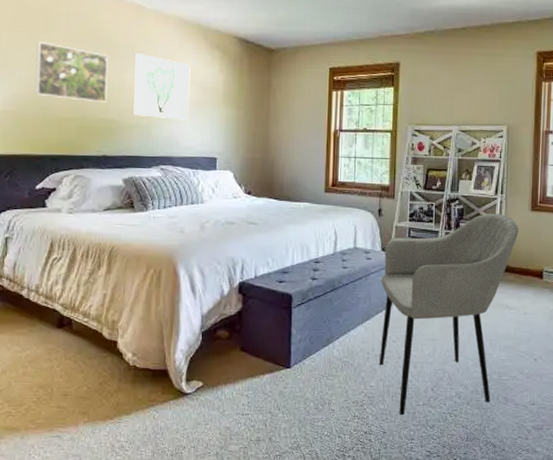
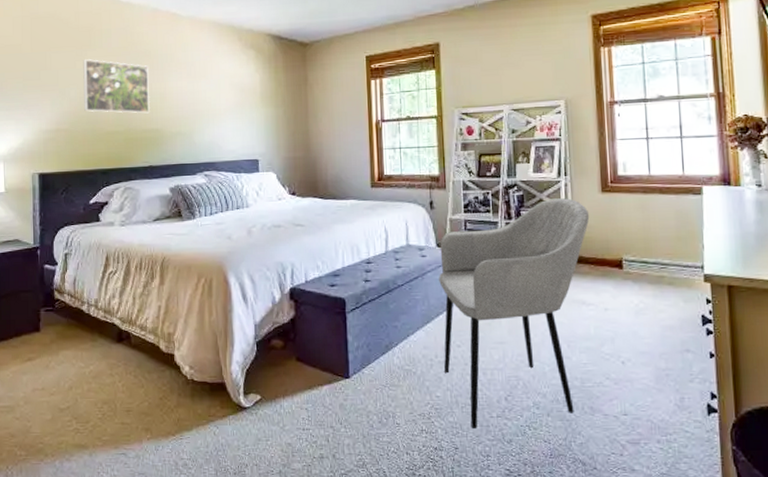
wall art: present [132,52,190,120] -> none [172,60,229,124]

